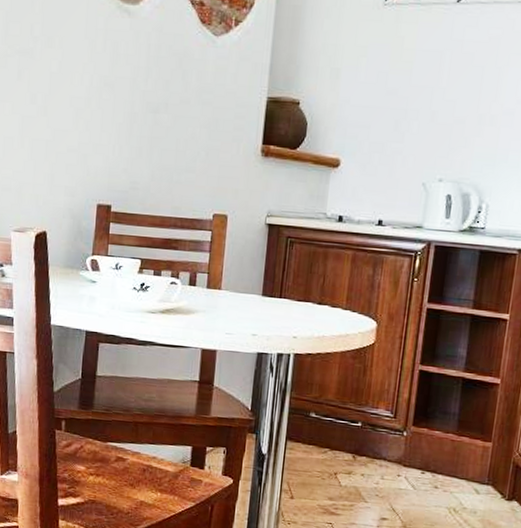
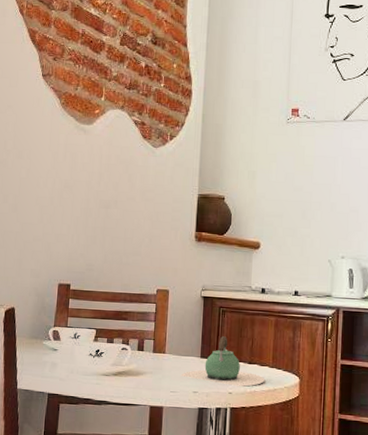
teapot: none [238,272,337,331] -> present [180,336,265,387]

